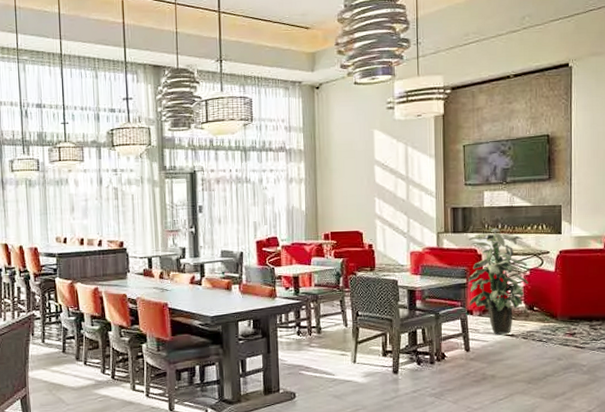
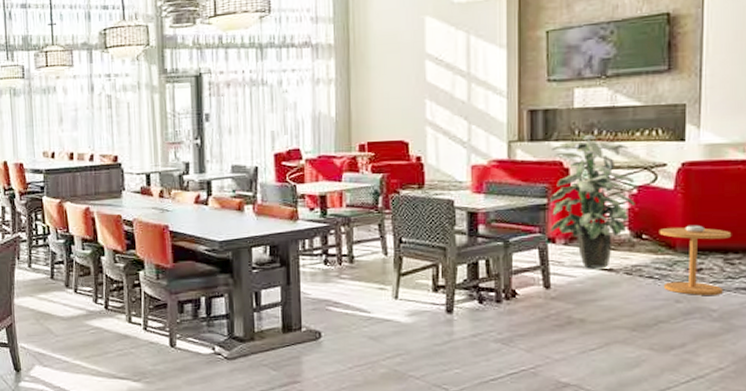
side table: none [545,299,595,354] -> present [659,225,732,295]

